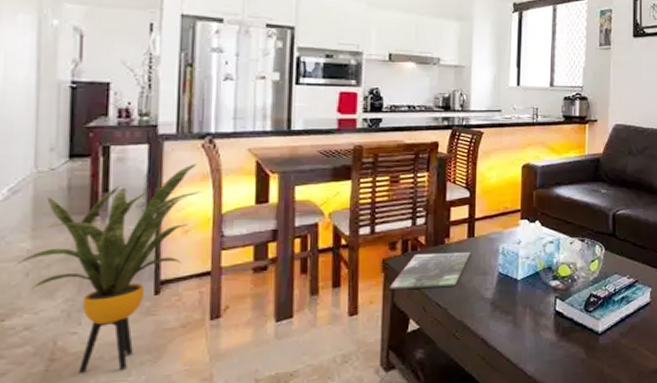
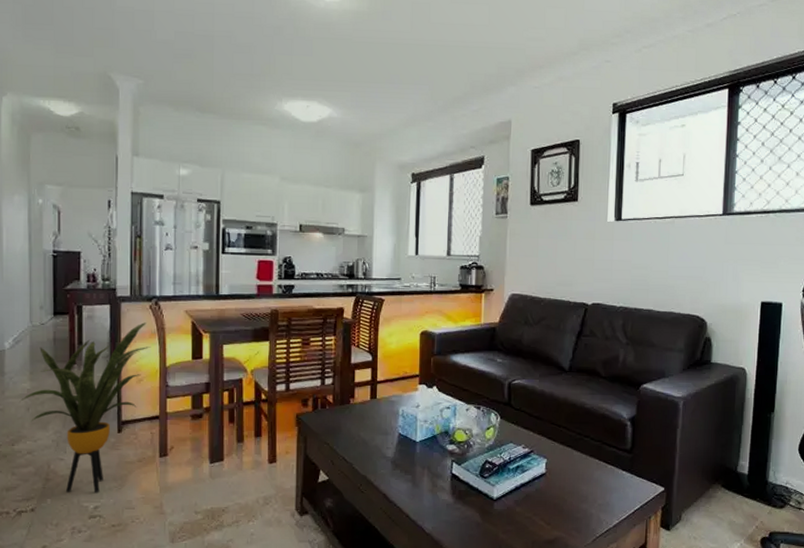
magazine: present [389,252,470,290] -> none [302,411,373,443]

